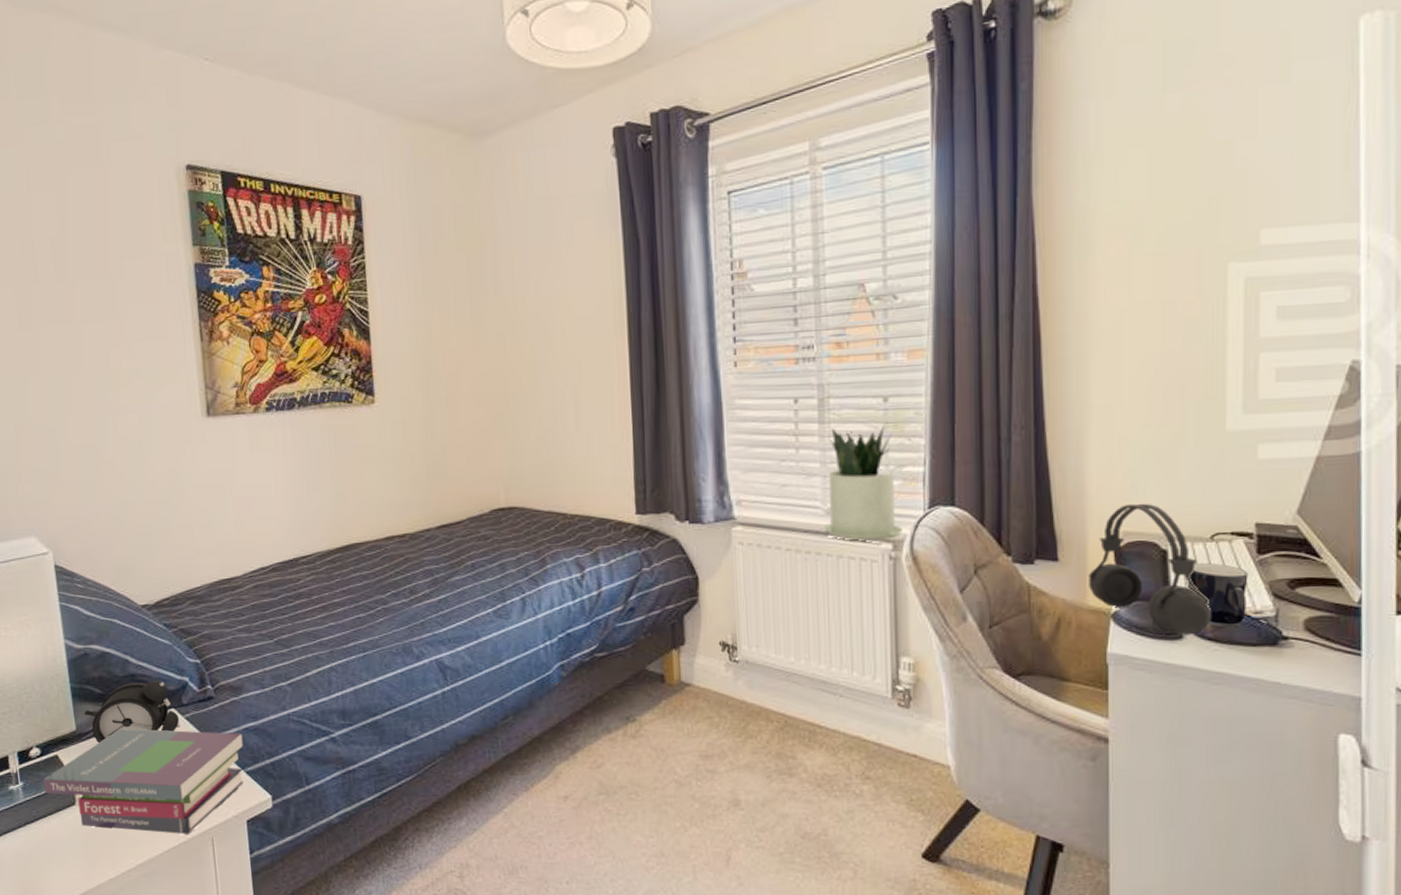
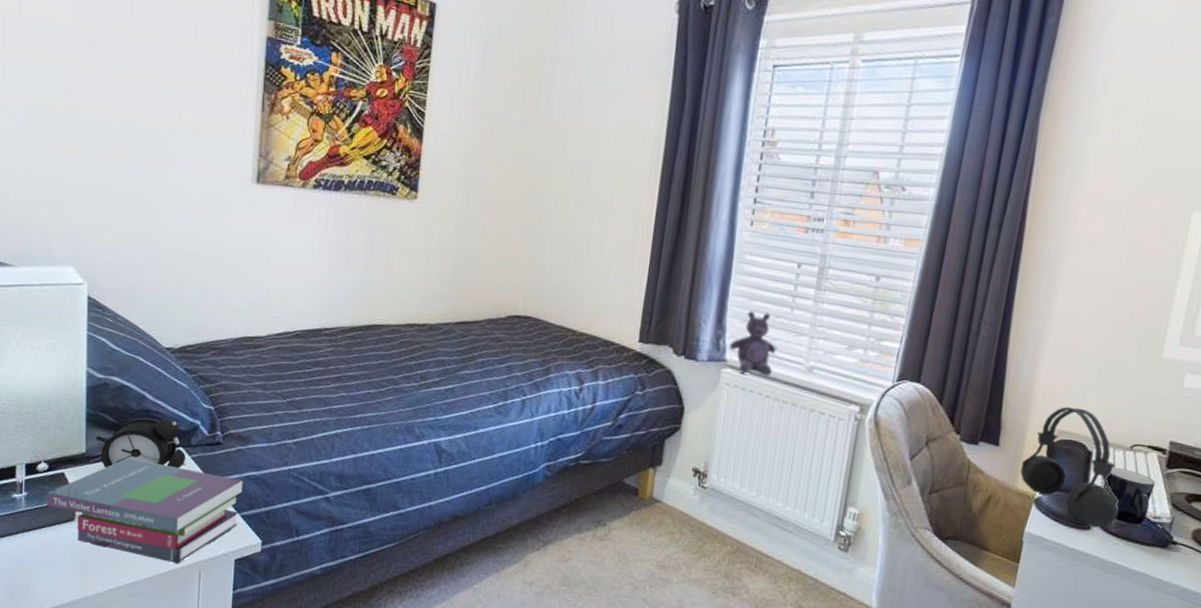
stuffed animal: none [735,458,790,529] -> present [729,311,779,377]
planter: present [823,425,903,541] -> none [802,296,878,403]

